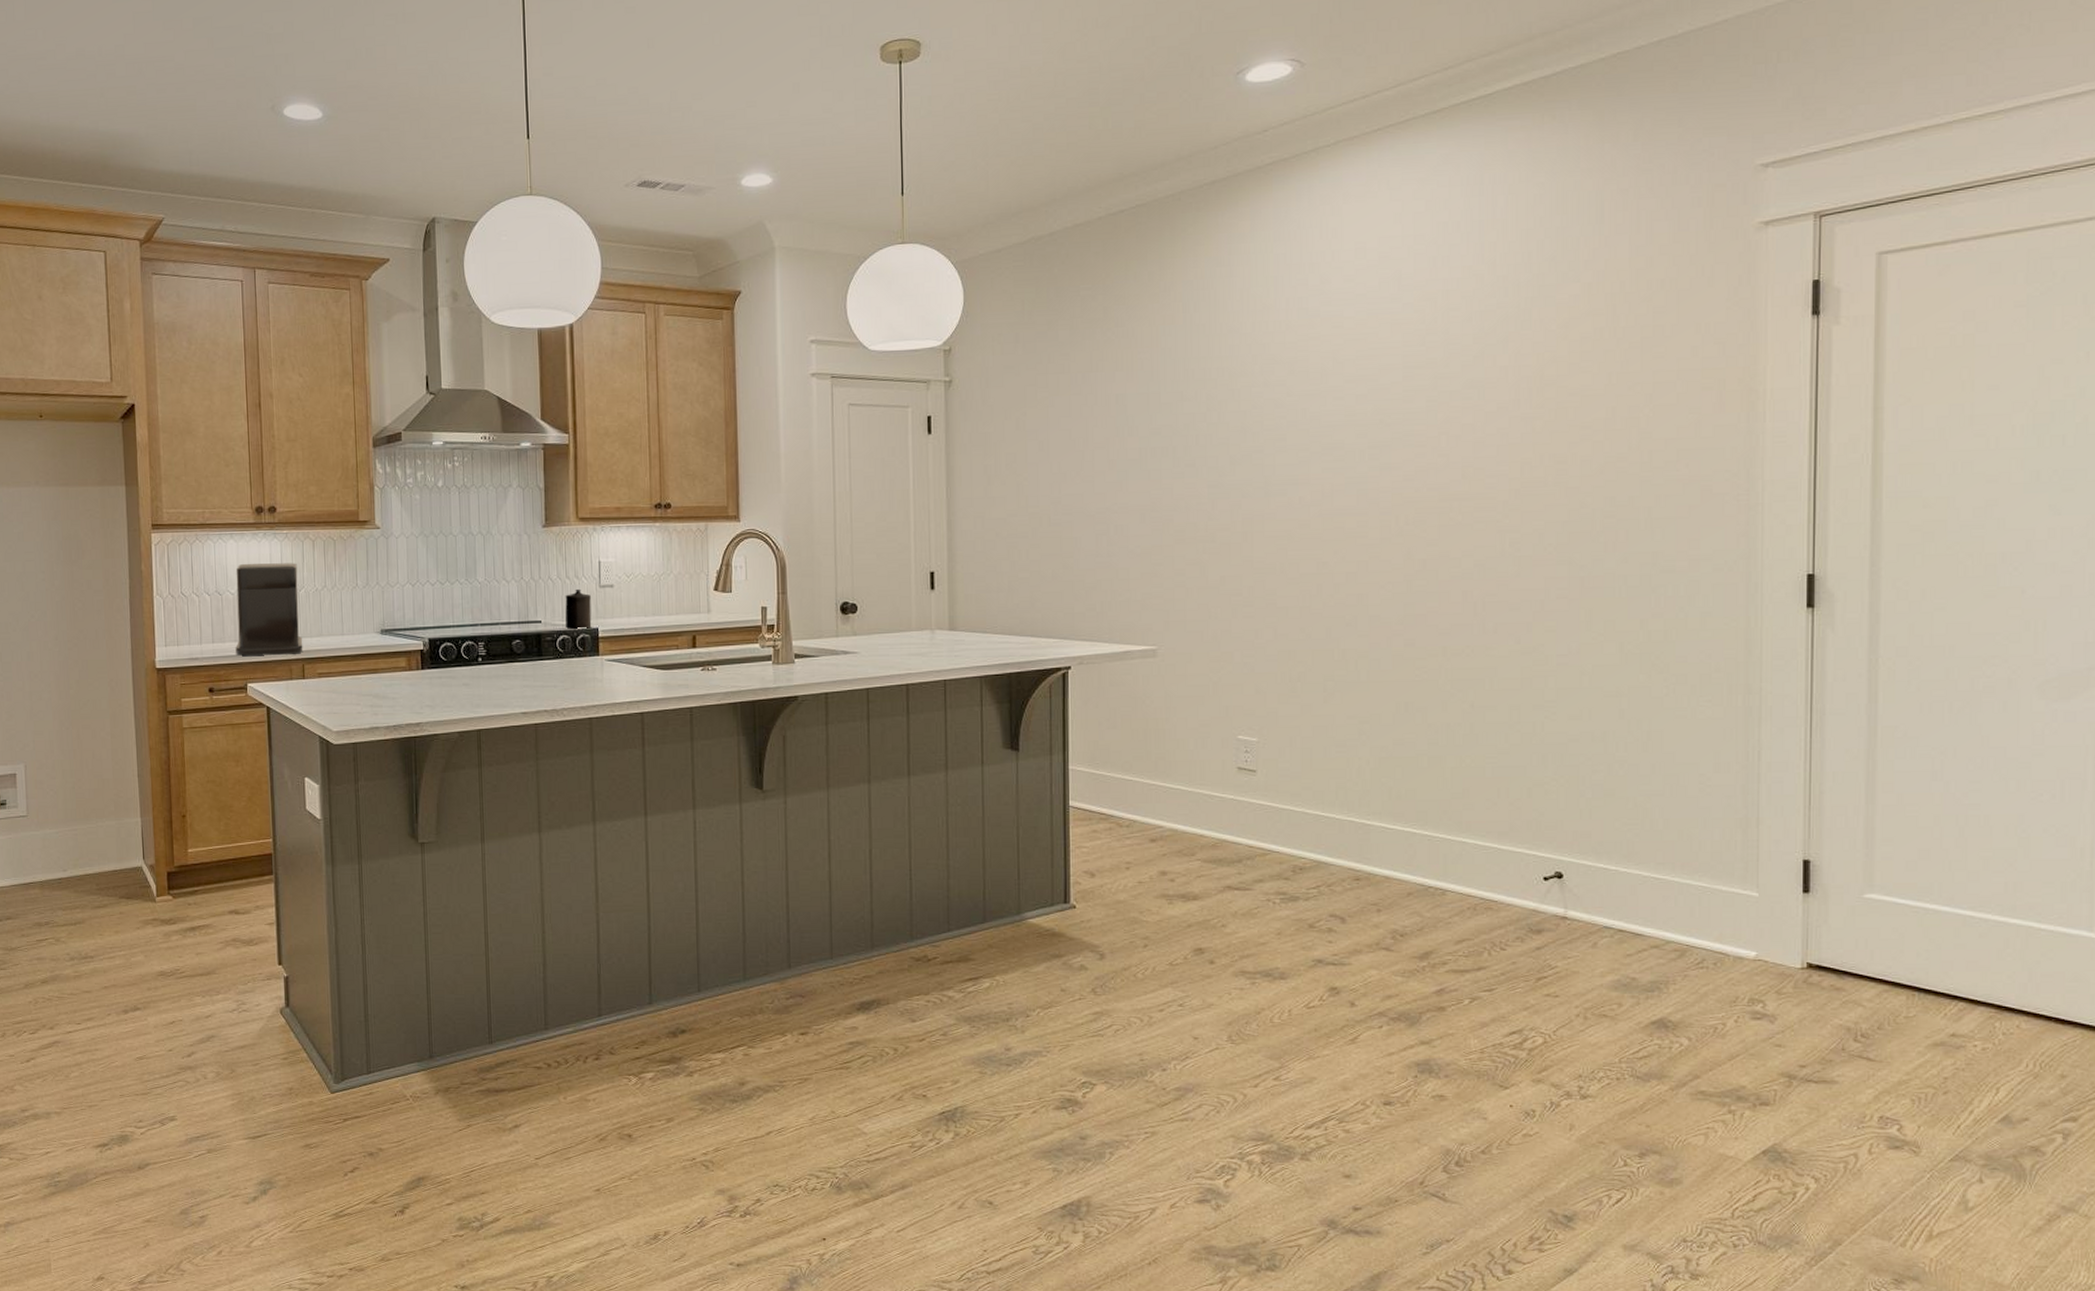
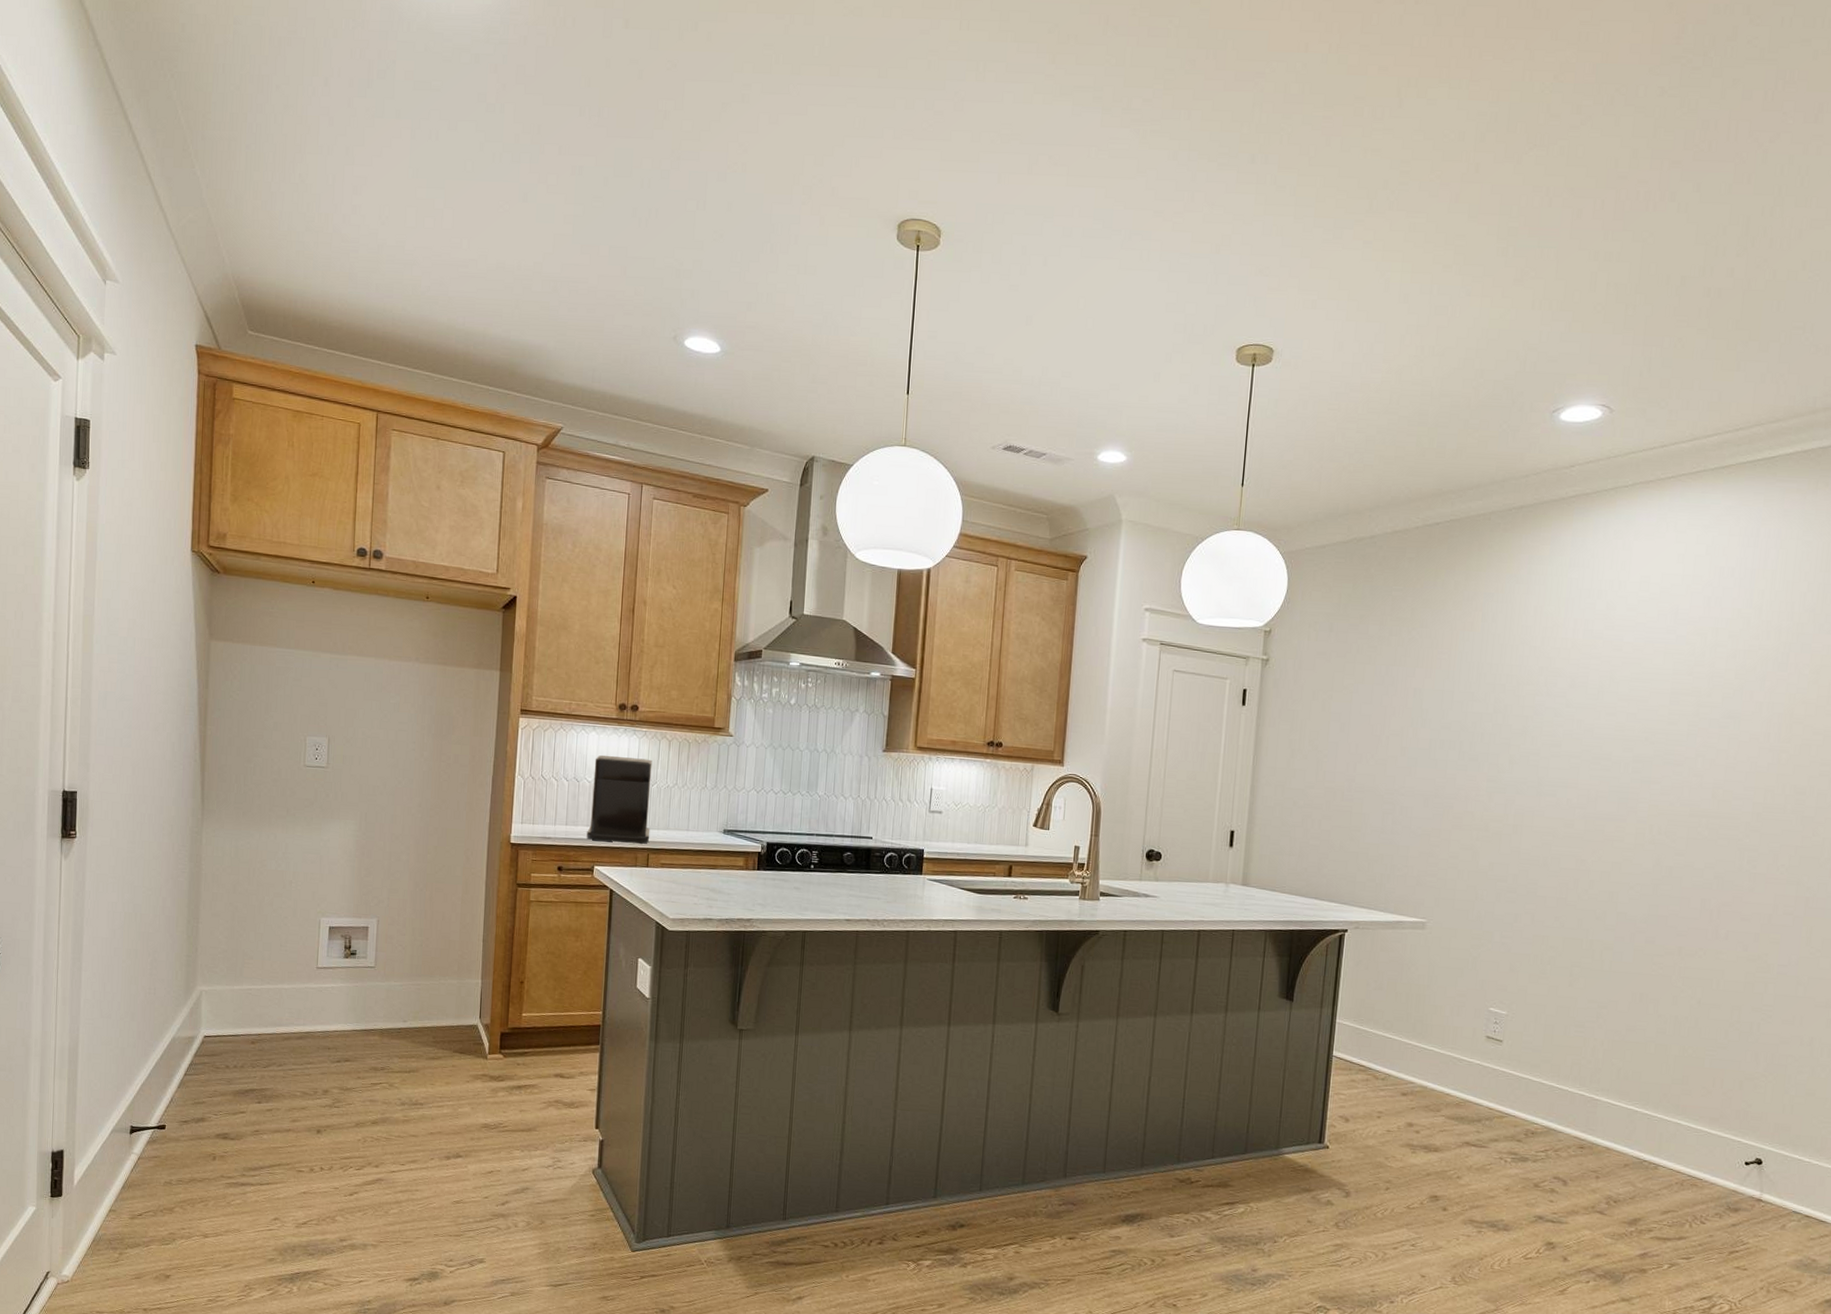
canister: present [565,588,592,629] -> none [893,811,920,849]

